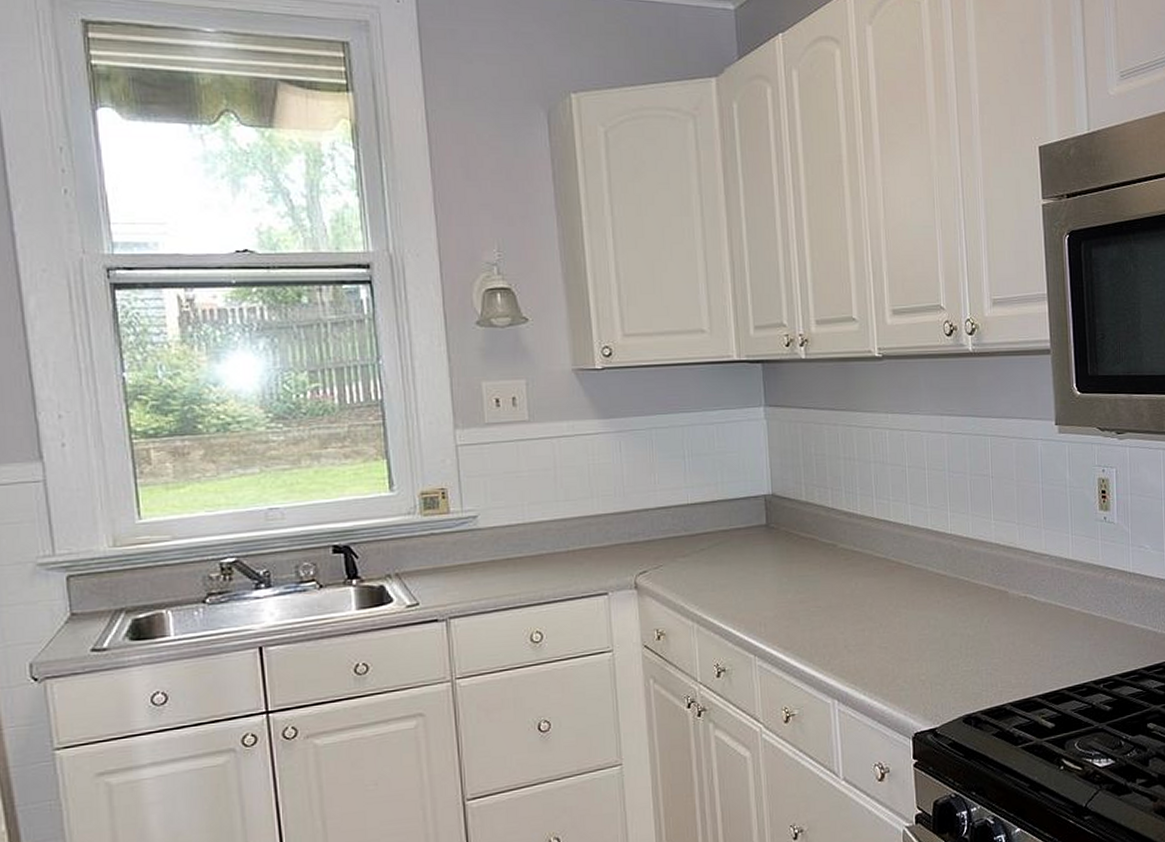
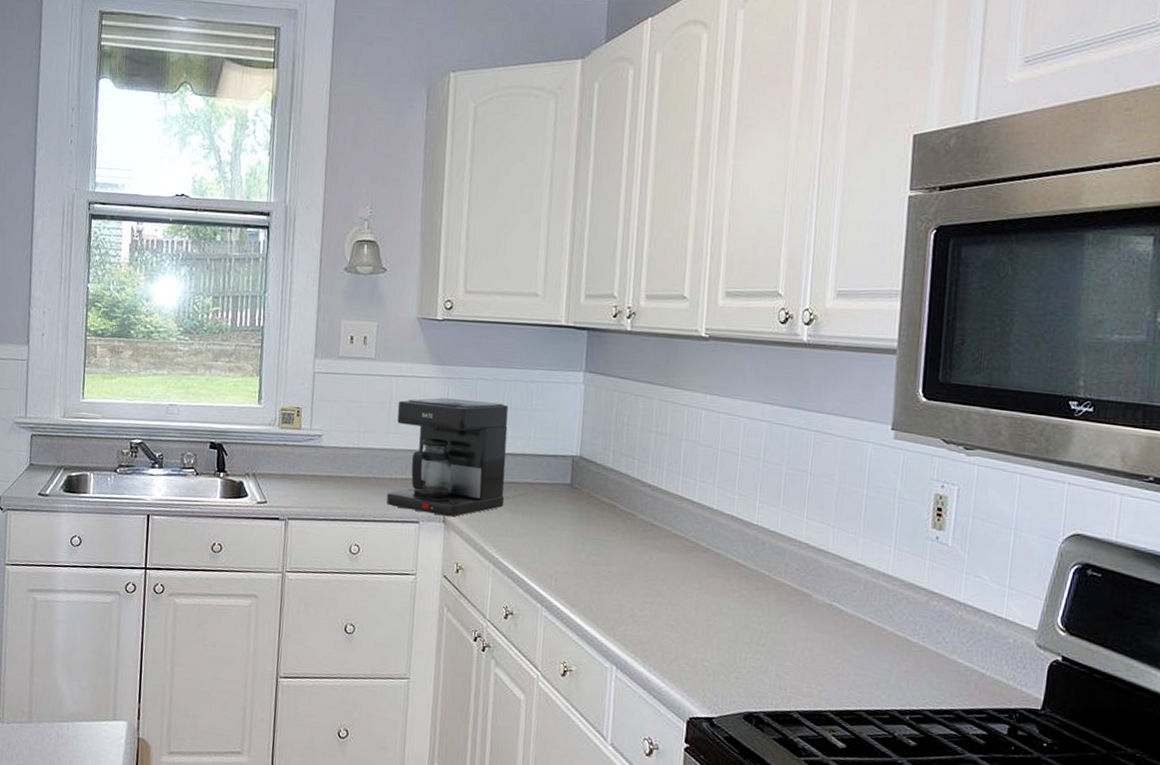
coffee maker: none [564,451,700,582] -> present [386,397,509,517]

